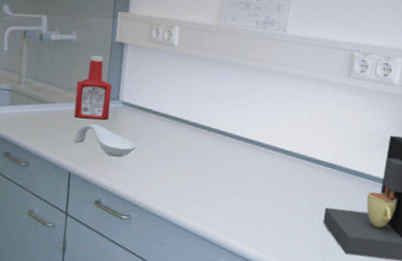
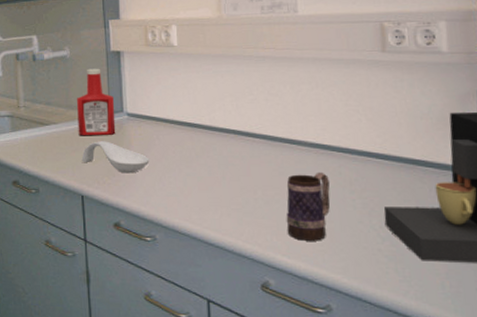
mug: none [244,173,287,232] -> present [286,171,331,241]

